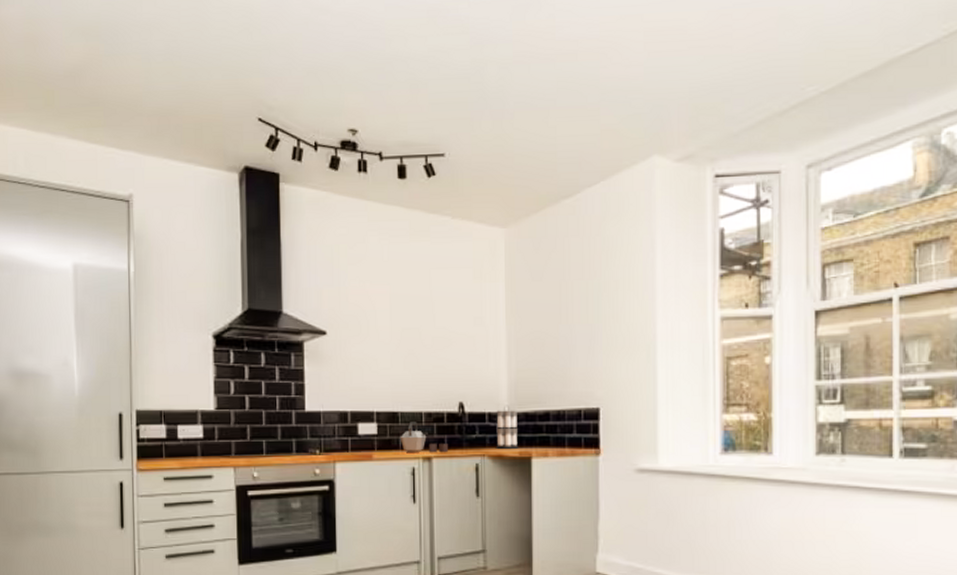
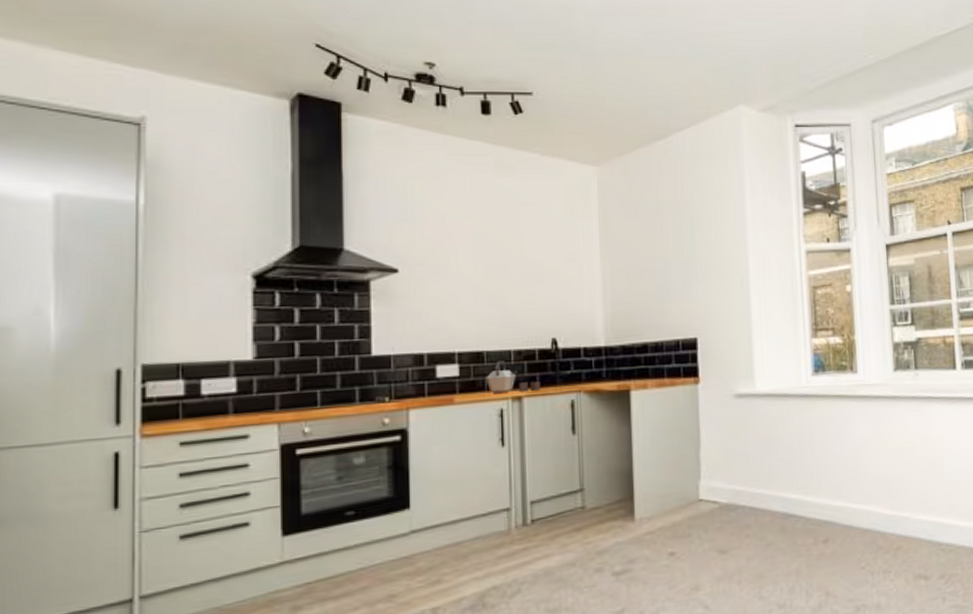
spice rack: present [495,405,519,450] -> none [592,339,617,385]

